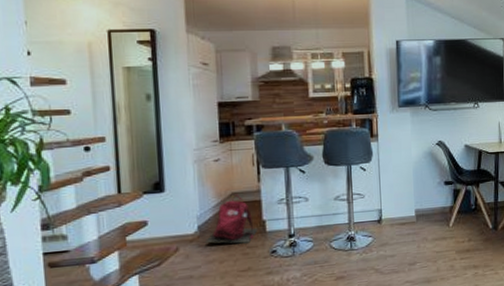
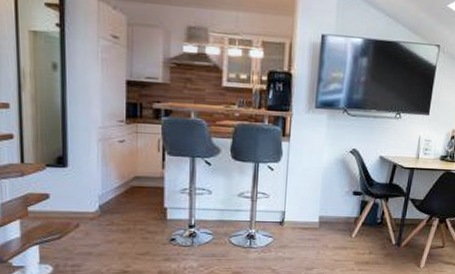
backpack: present [204,194,258,244] -> none [105,178,159,228]

